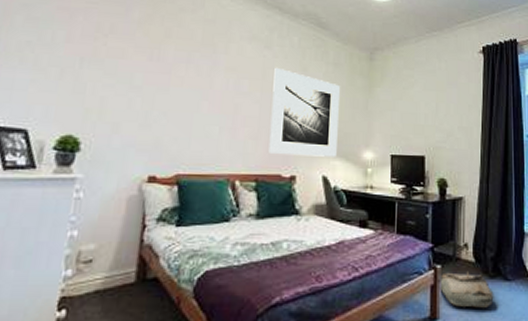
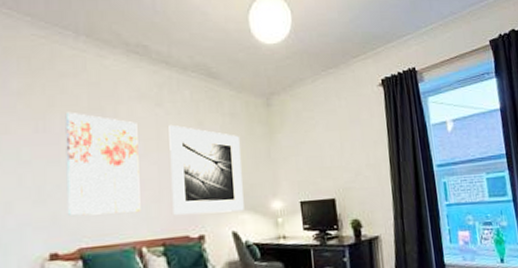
wall art: none [169,44,246,147] -> present [65,112,141,217]

